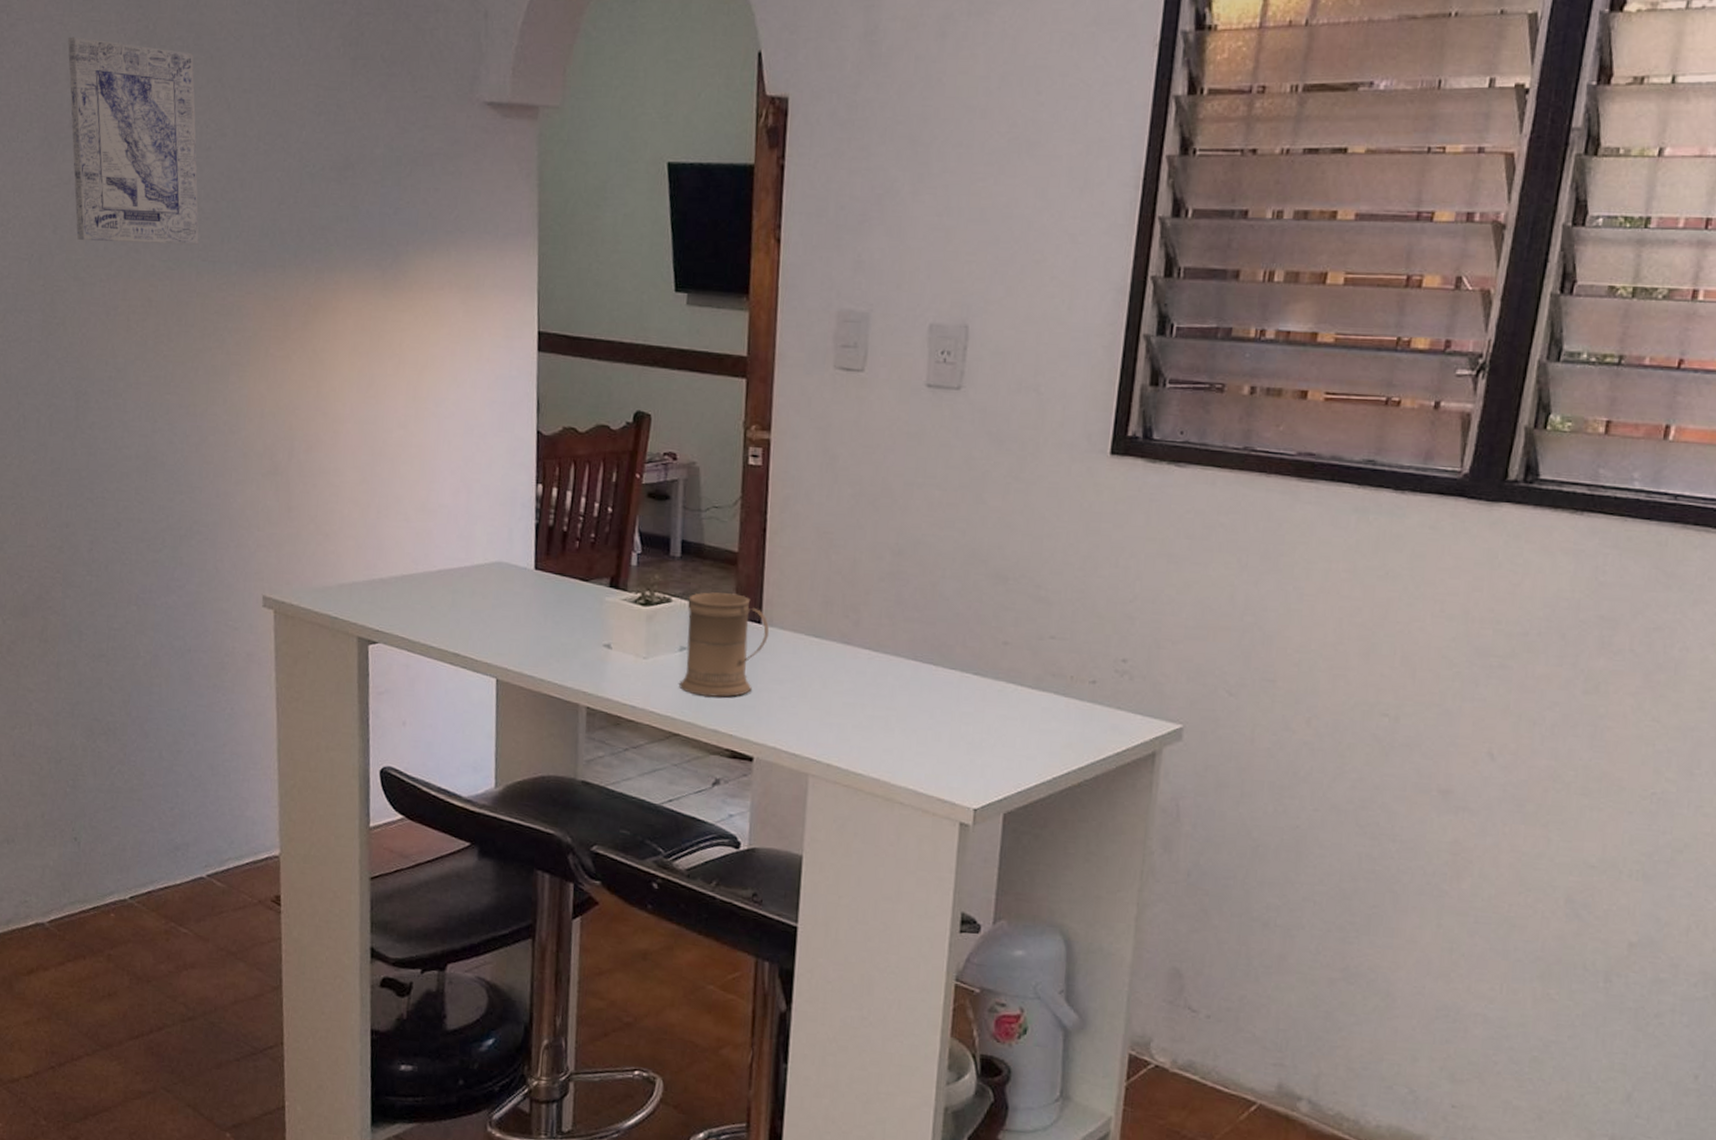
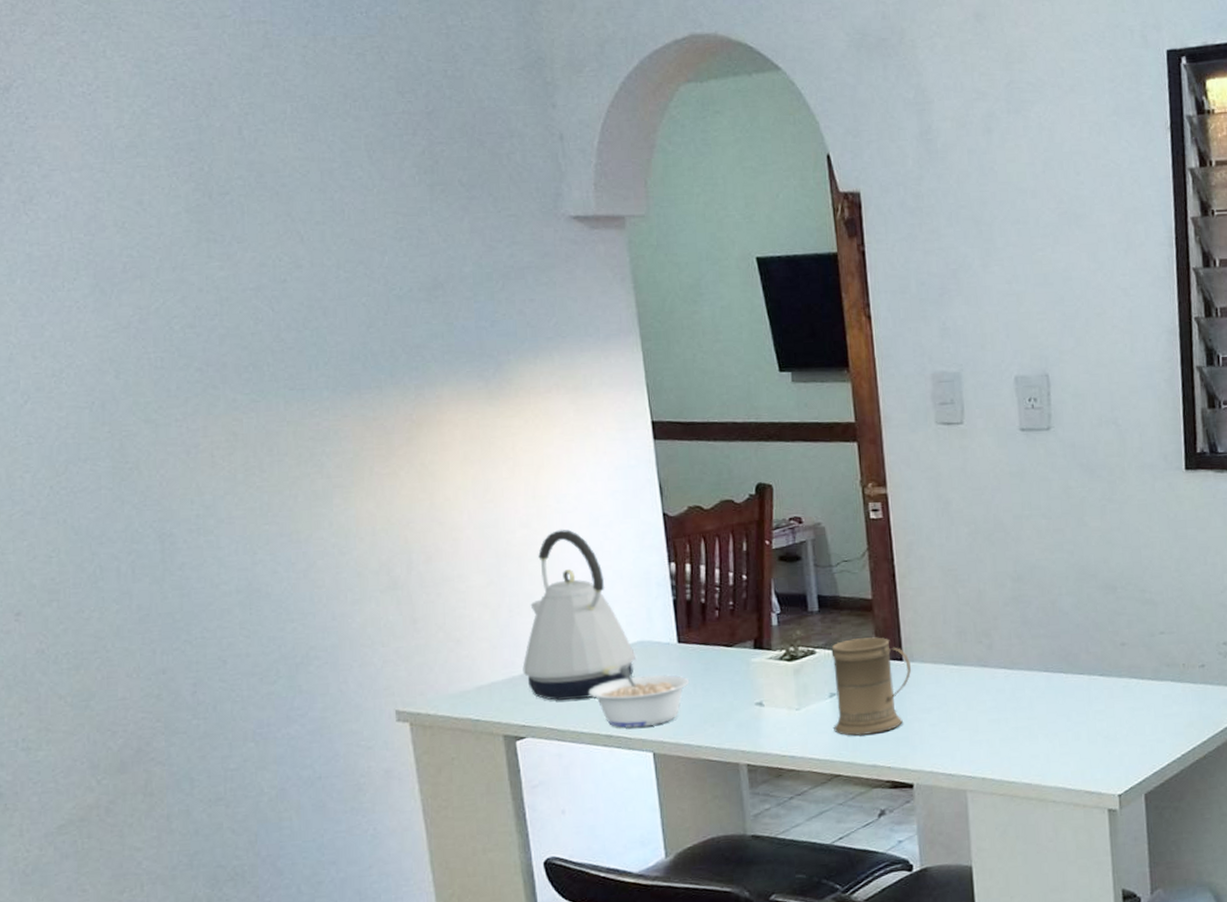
wall art: present [68,37,199,246] -> none [113,183,284,382]
kettle: none [383,434,492,613] -> present [522,529,635,701]
legume: none [442,586,541,651] -> present [588,667,690,728]

